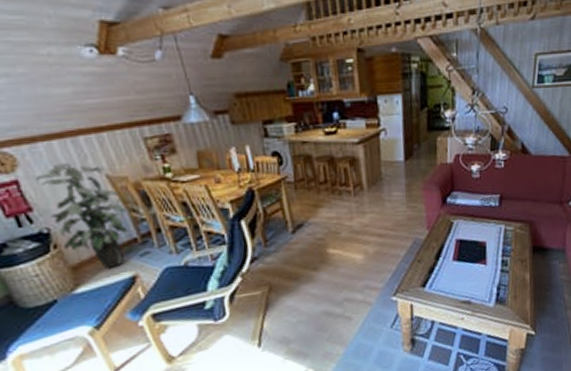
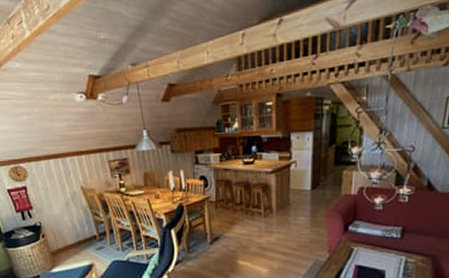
indoor plant: present [36,163,129,269] -> none [37,176,92,257]

